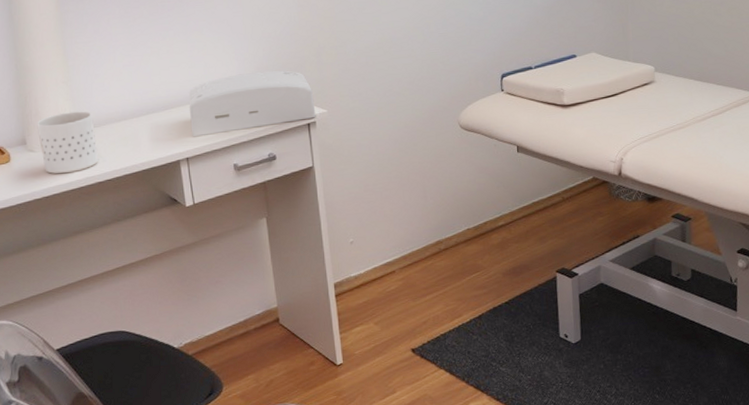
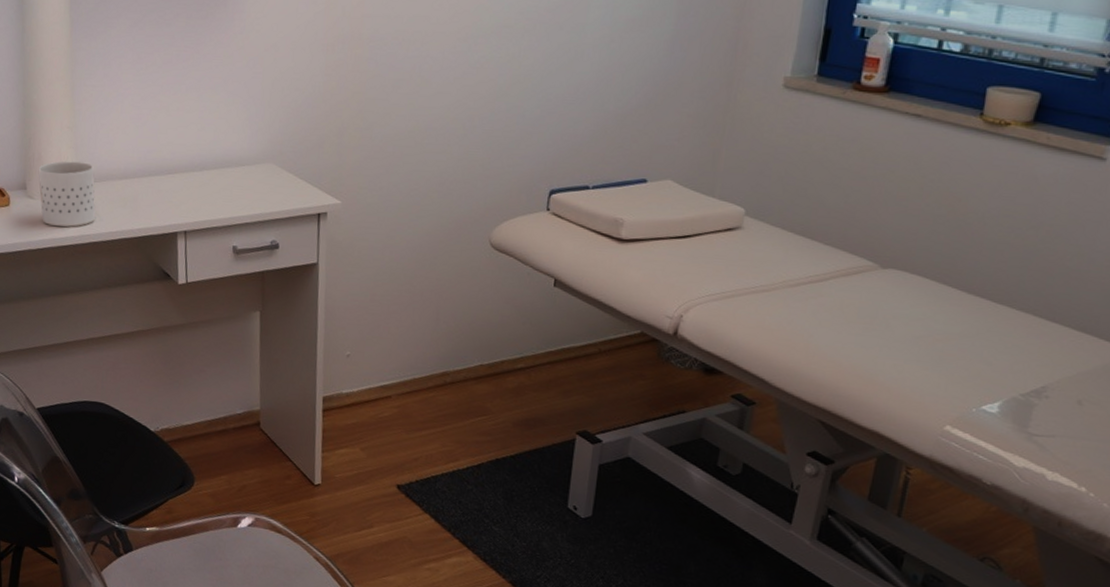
tissue dispenser: present [188,70,316,137] -> none [192,145,329,210]

